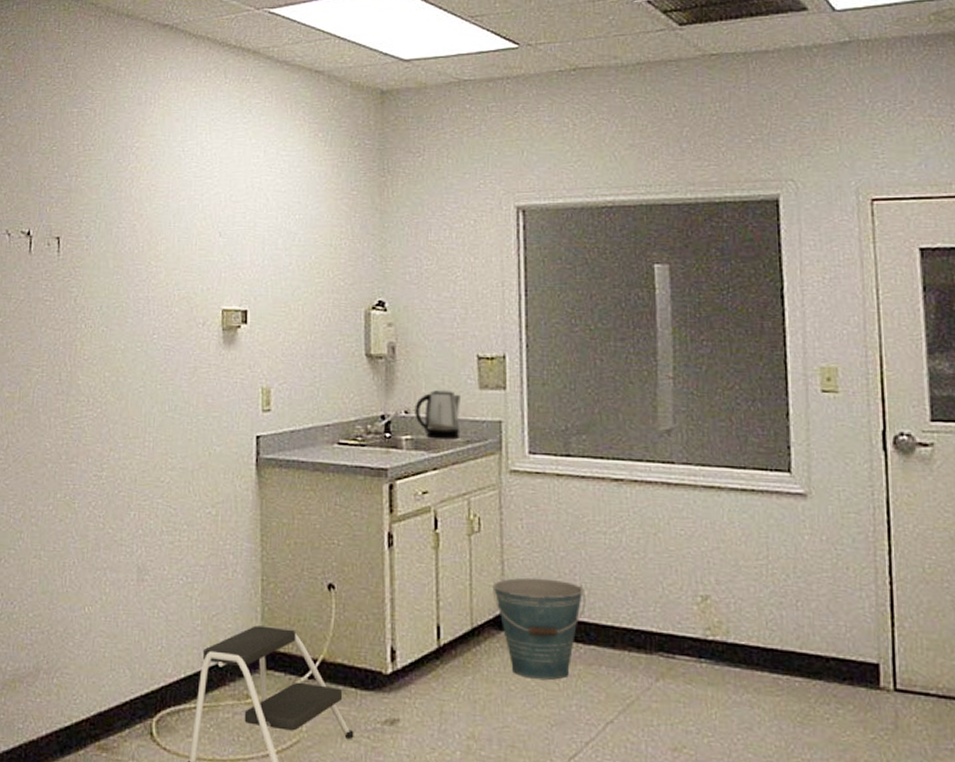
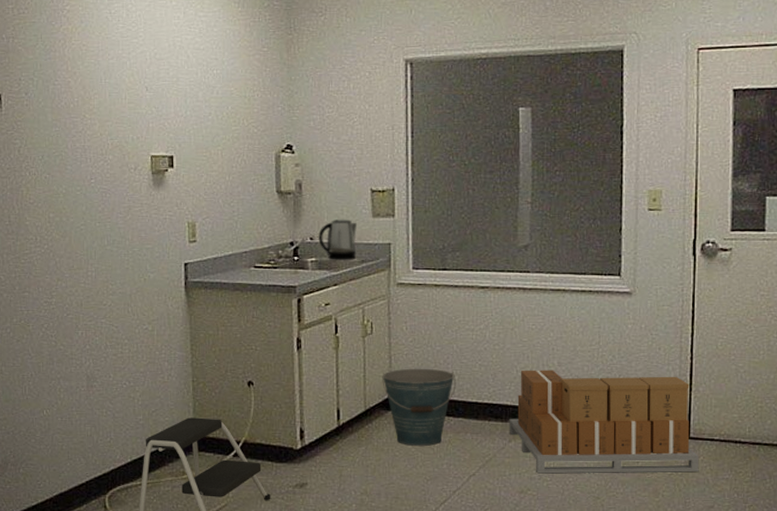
cardboard boxes: none [655,587,912,738] -> present [509,370,699,474]

